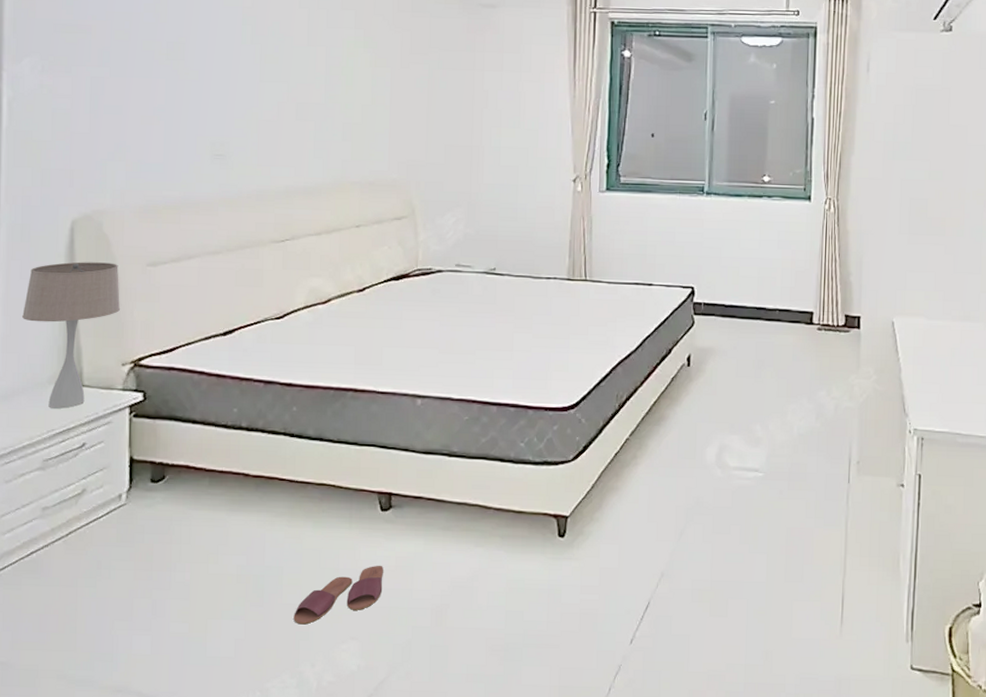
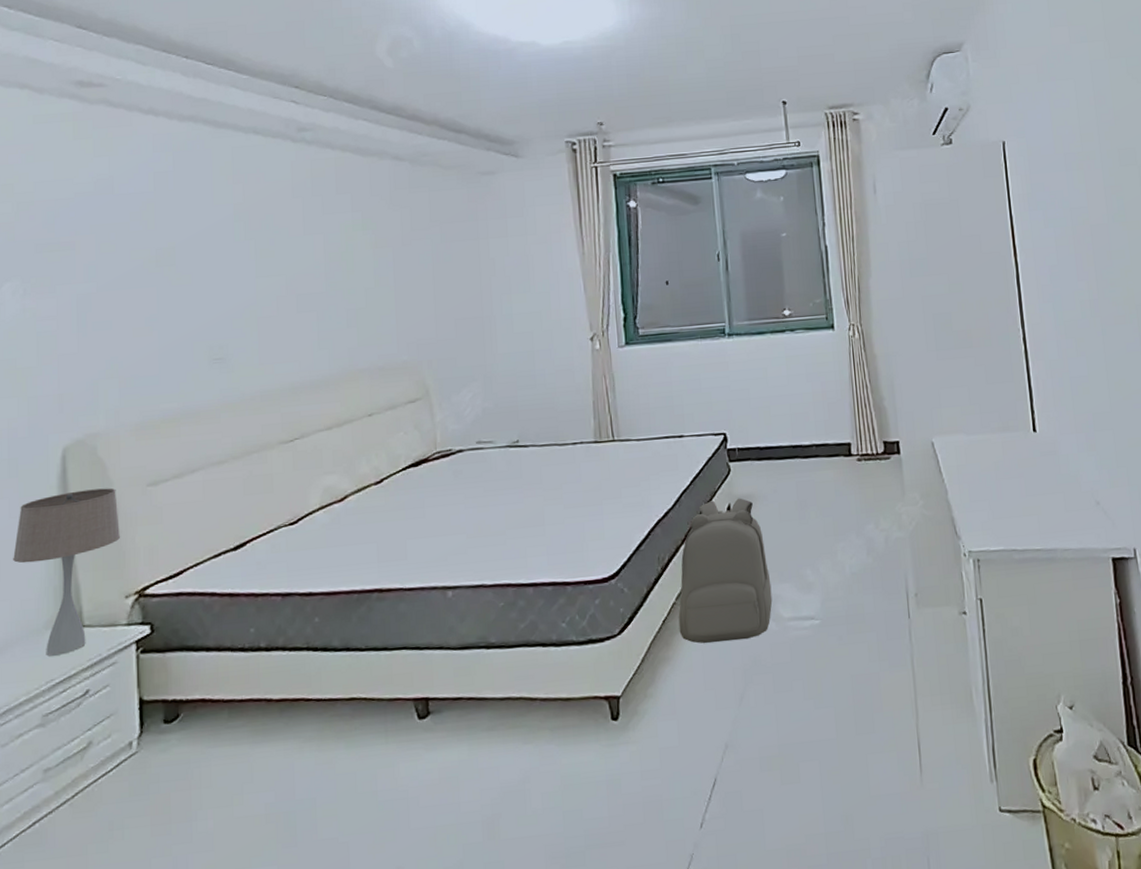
slippers: present [293,566,383,625] -> none [331,781,427,861]
backpack: none [629,349,721,481] -> present [678,498,773,643]

